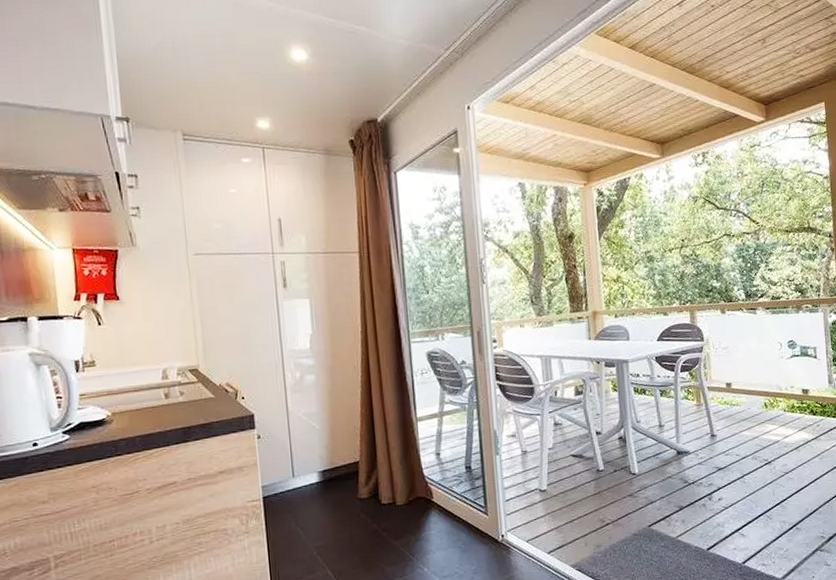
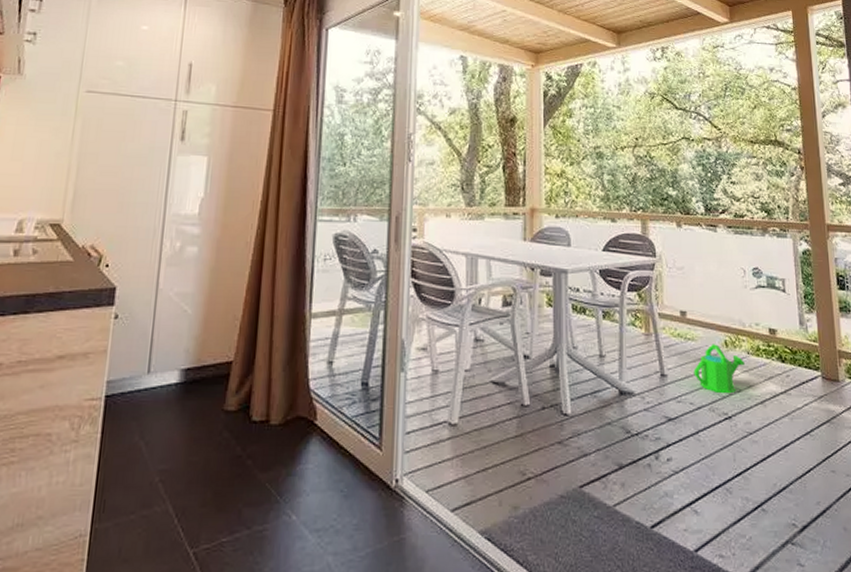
watering can: none [738,406,782,445] -> present [694,344,745,394]

